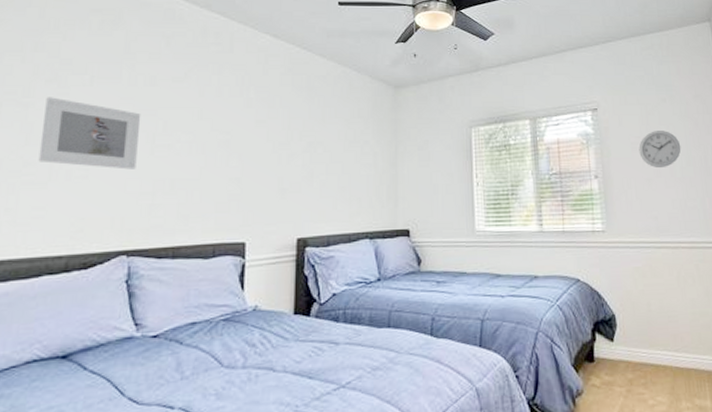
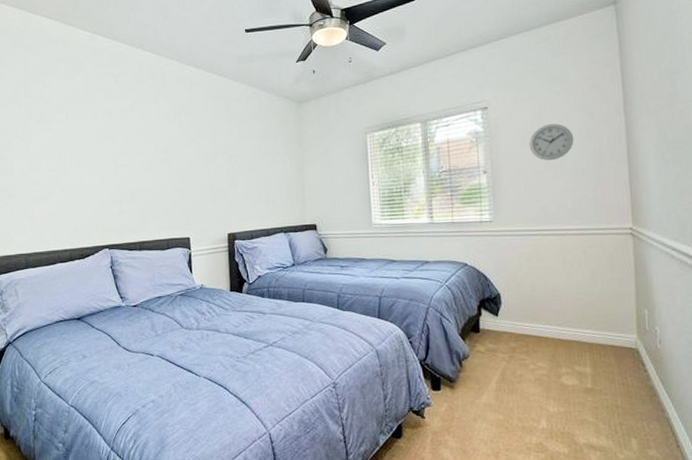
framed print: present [38,97,141,170] -> none [39,132,106,185]

